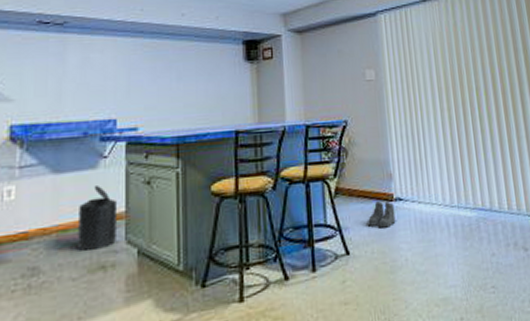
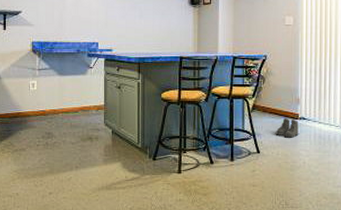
trash can: present [76,186,118,251] -> none [74,86,100,127]

